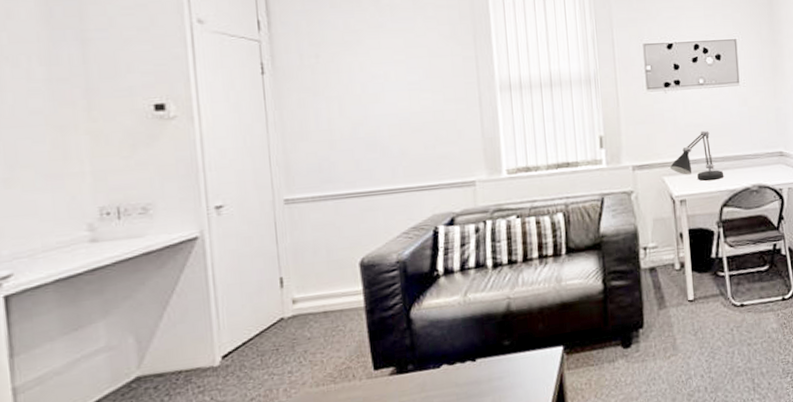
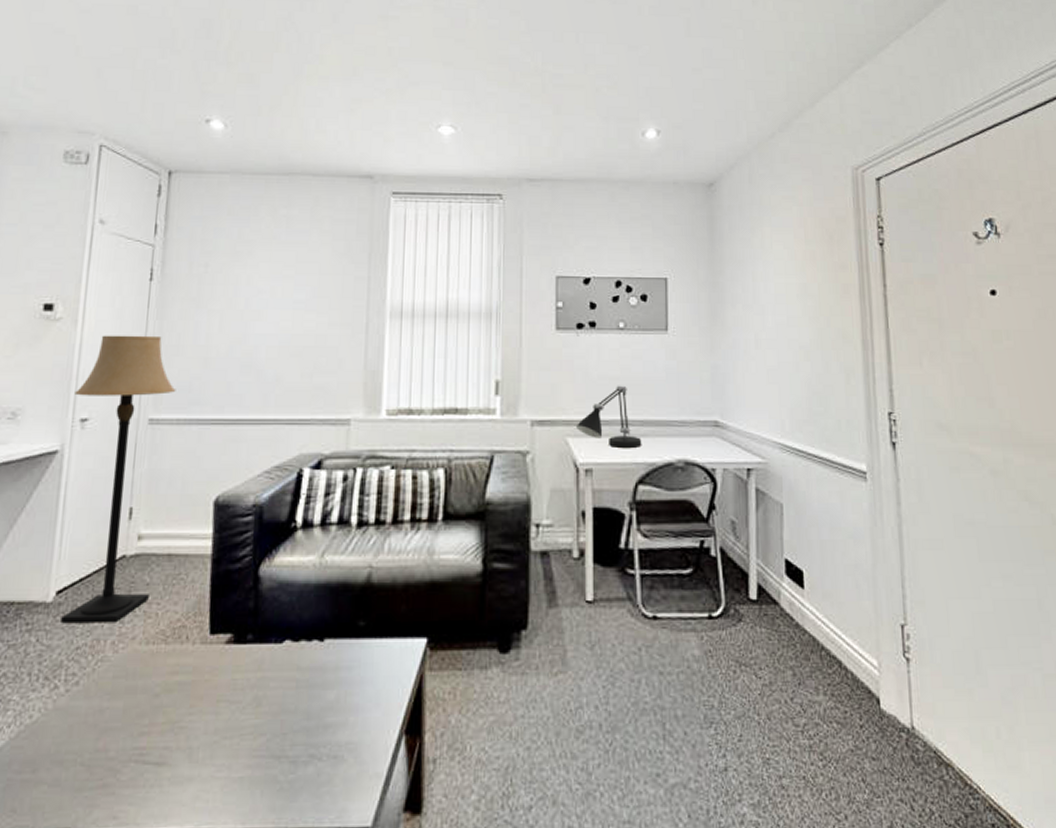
lamp: none [204,124,312,381] -> present [61,335,176,622]

